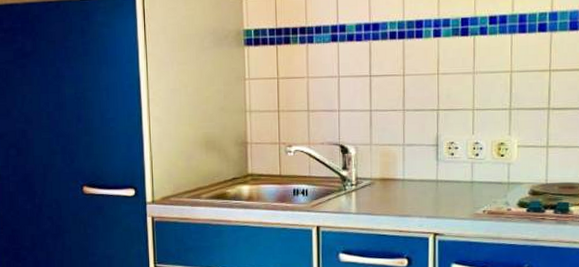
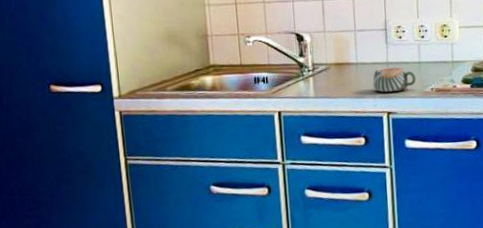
mug: none [419,185,467,212] -> present [372,66,416,92]

